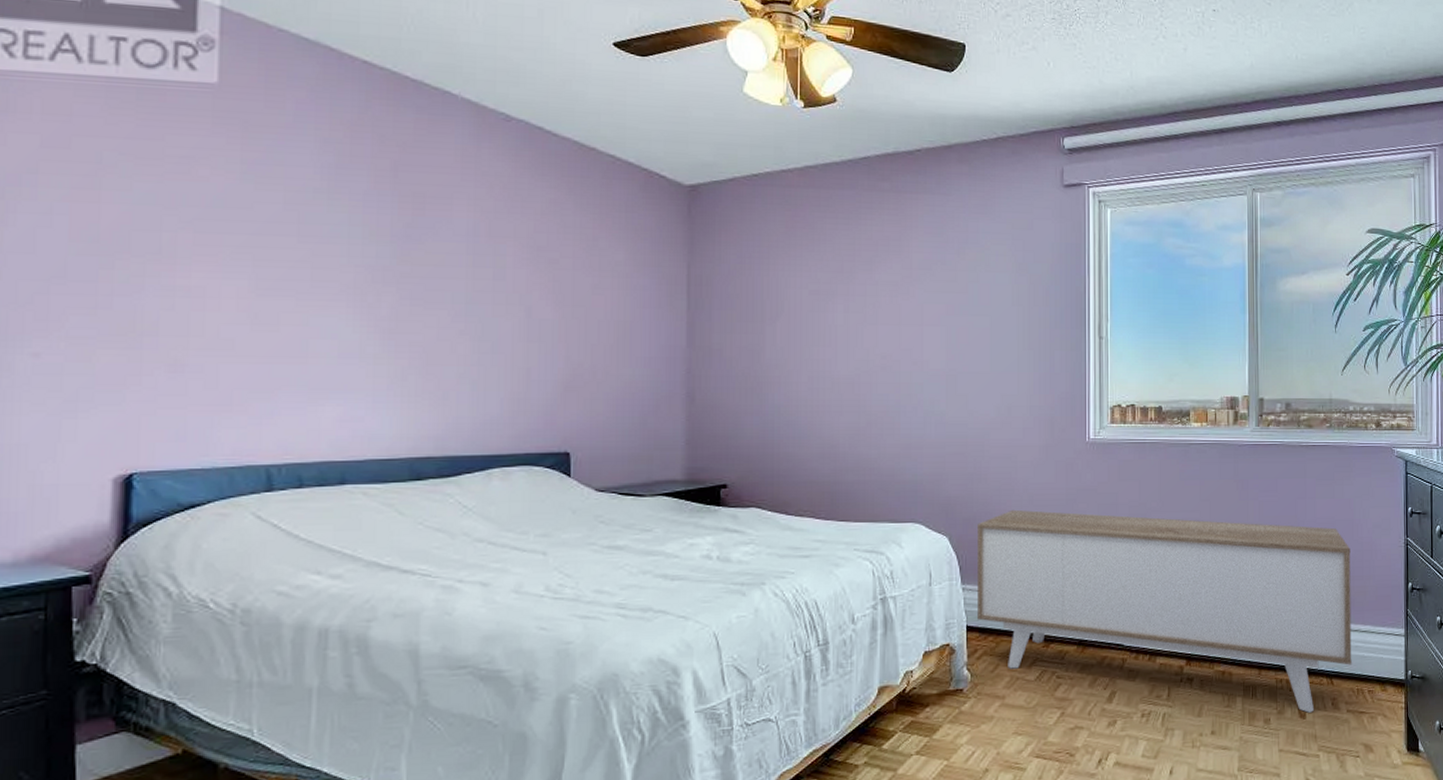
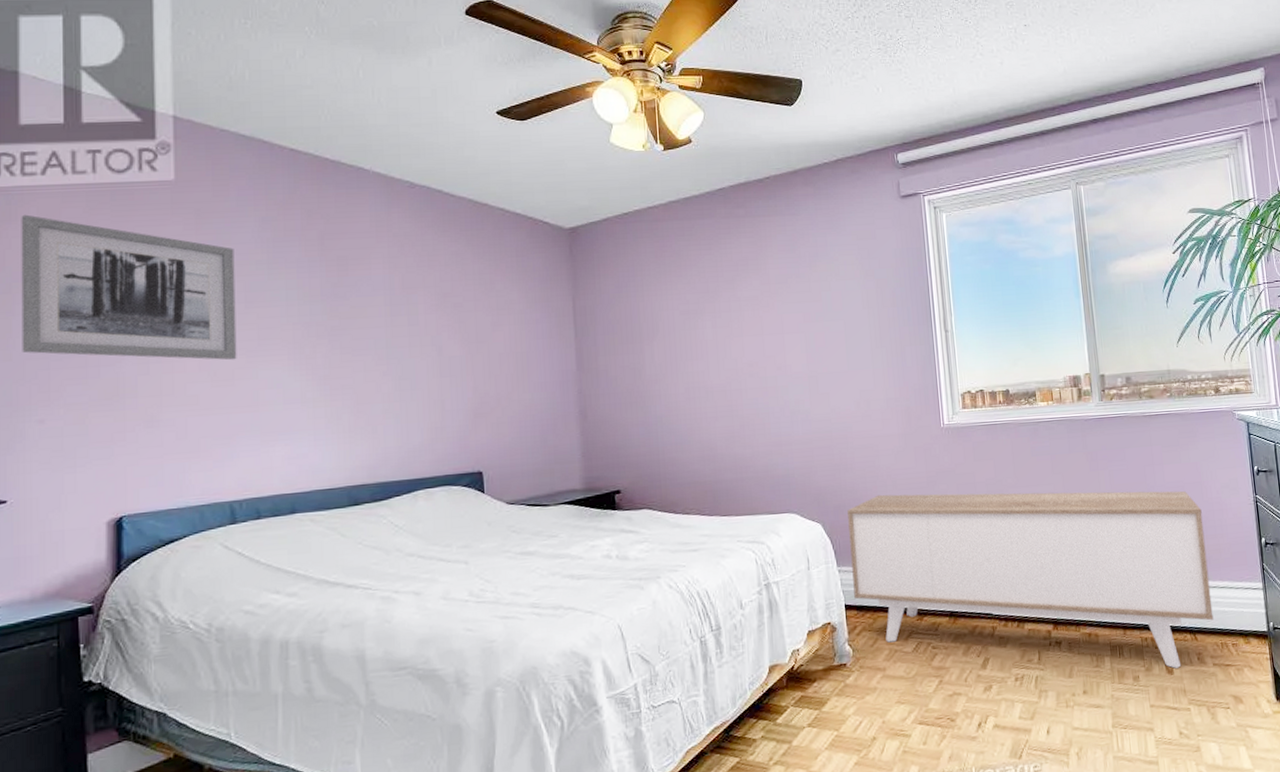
wall art: none [15,106,288,302] -> present [21,214,237,361]

